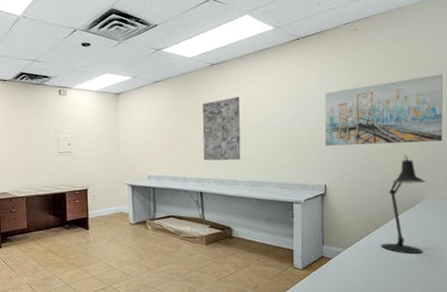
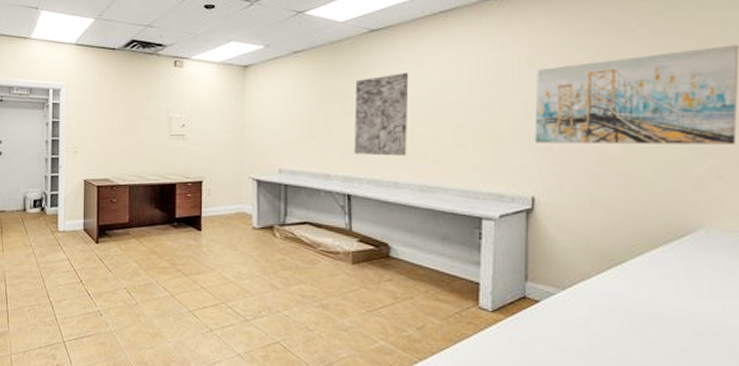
desk lamp: present [381,155,427,254] -> none [621,162,705,309]

